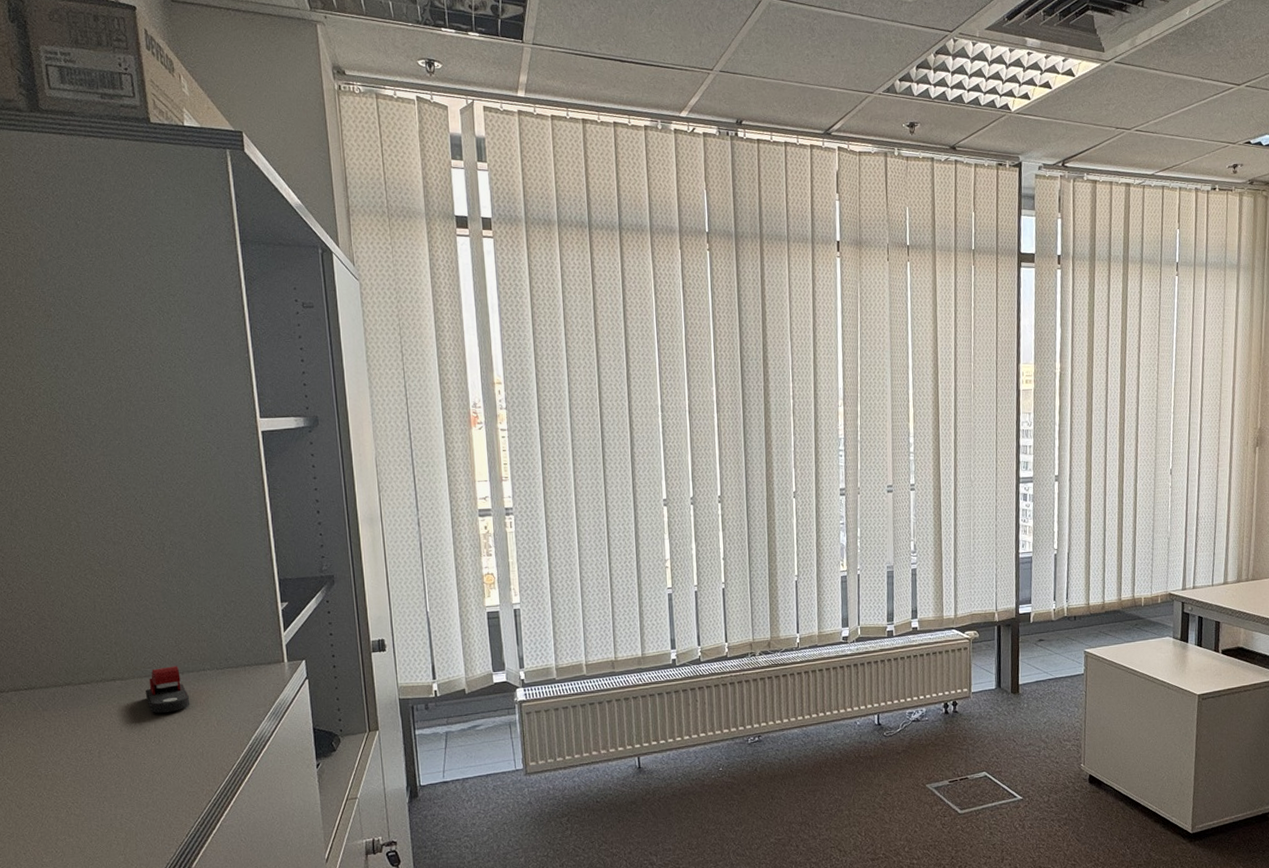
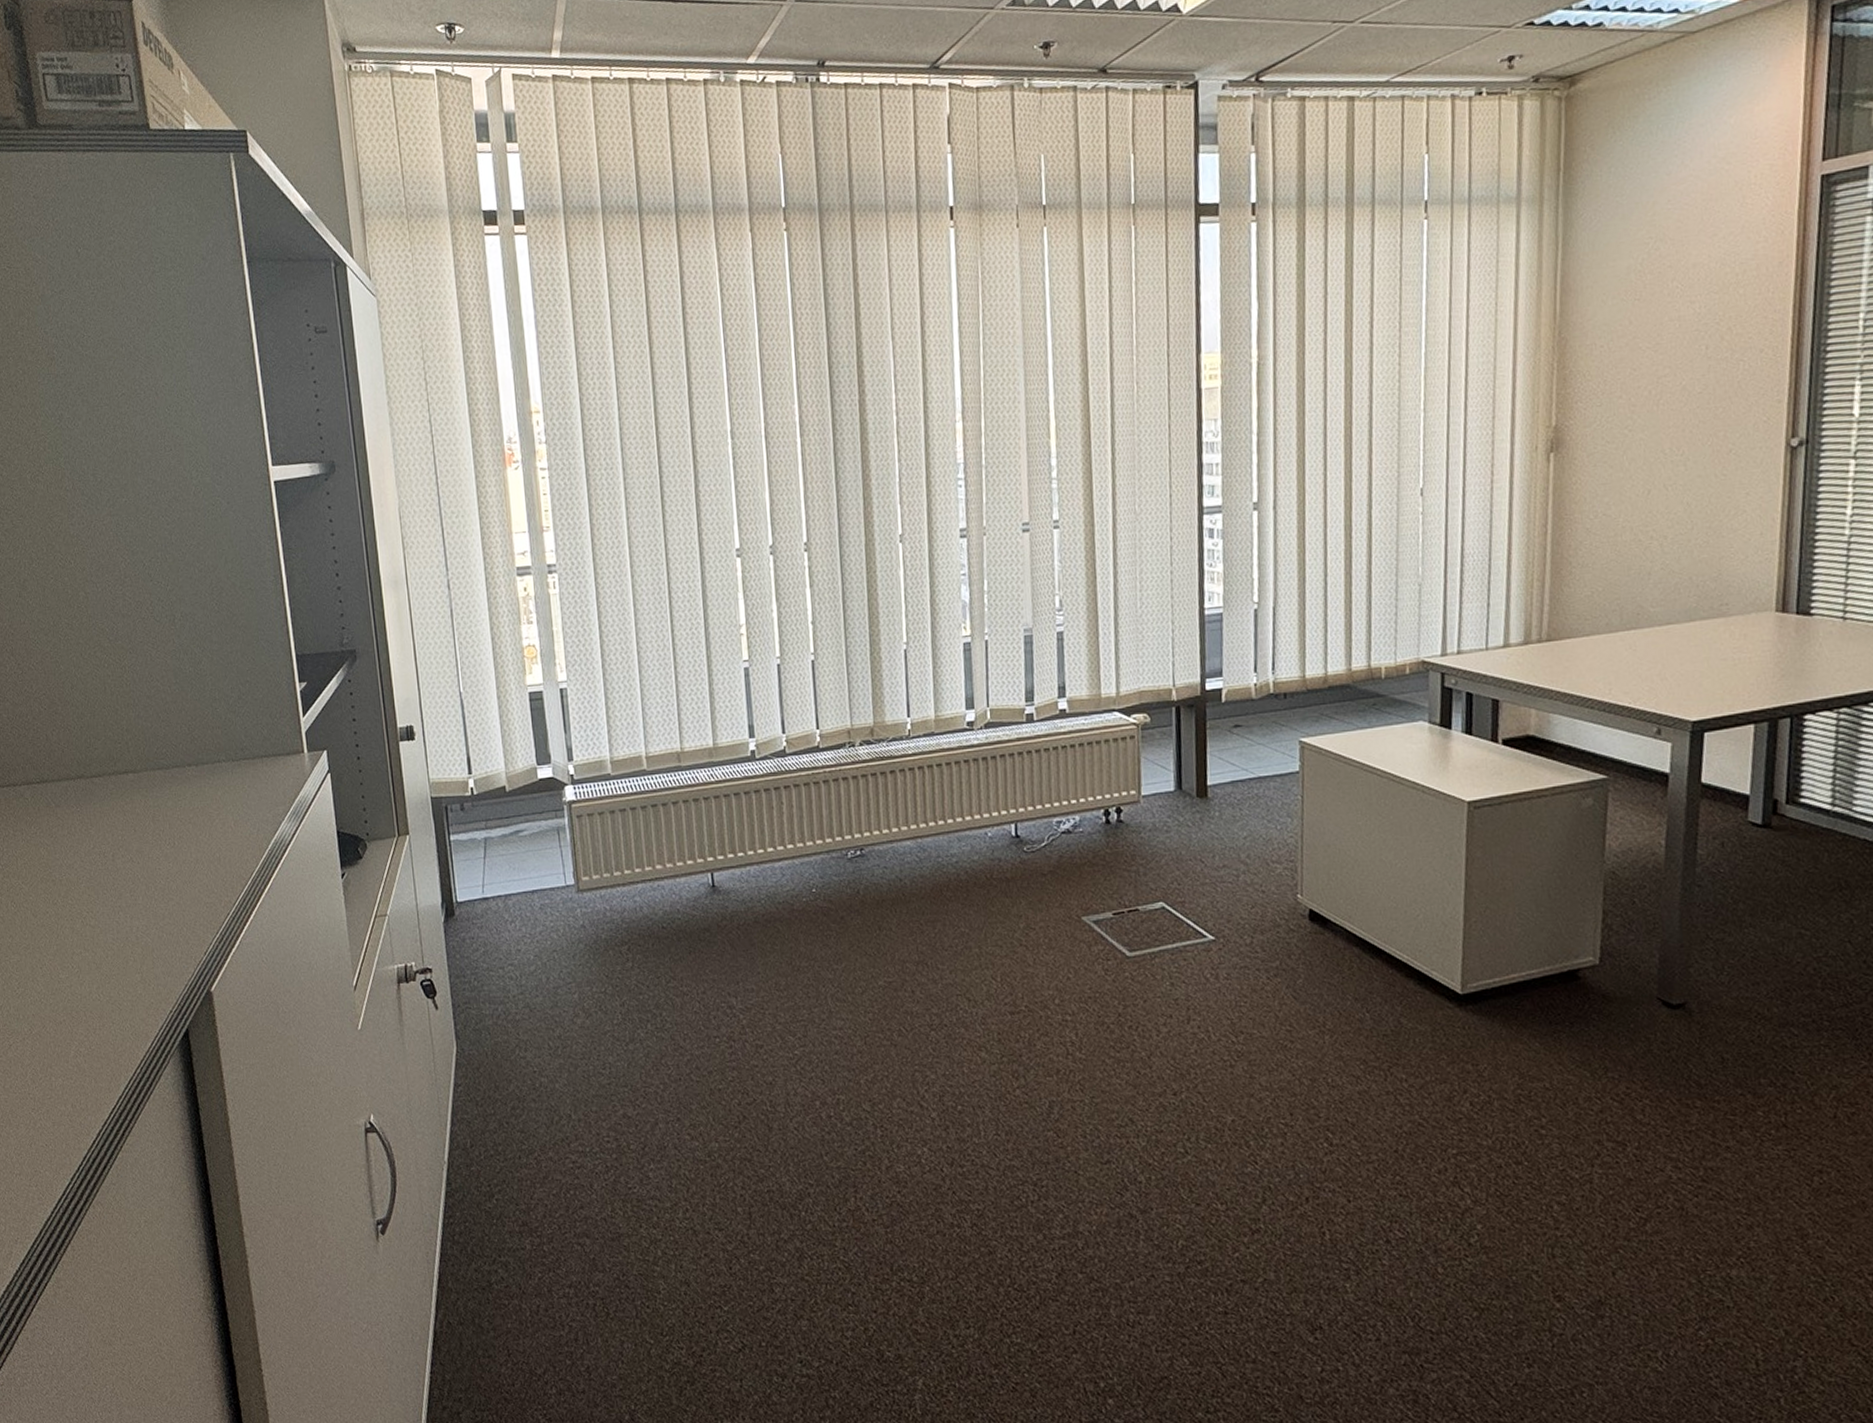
stapler: present [145,666,190,713] -> none [158,756,206,811]

